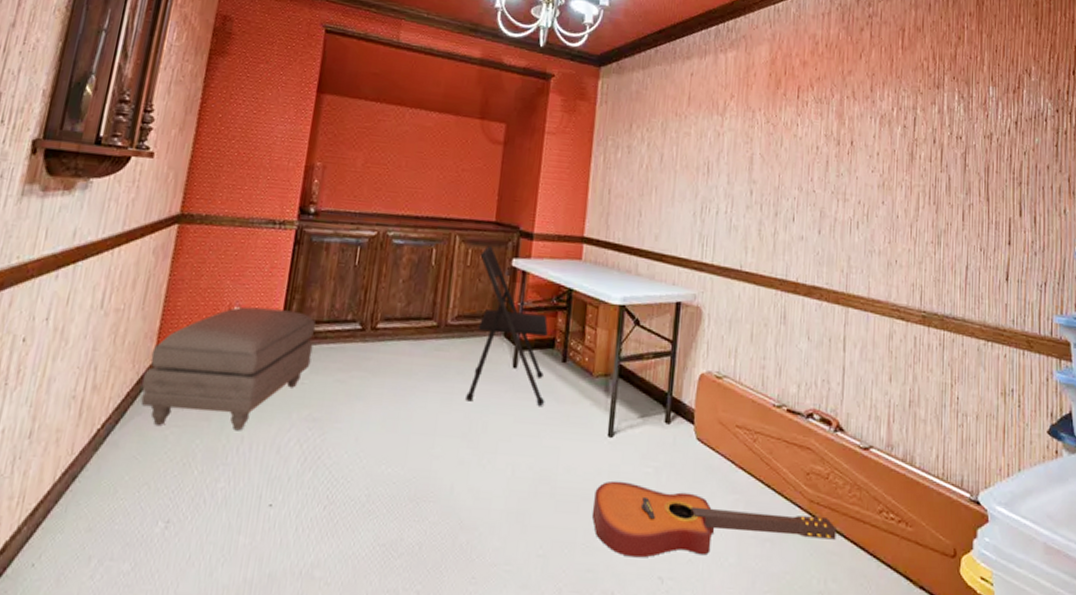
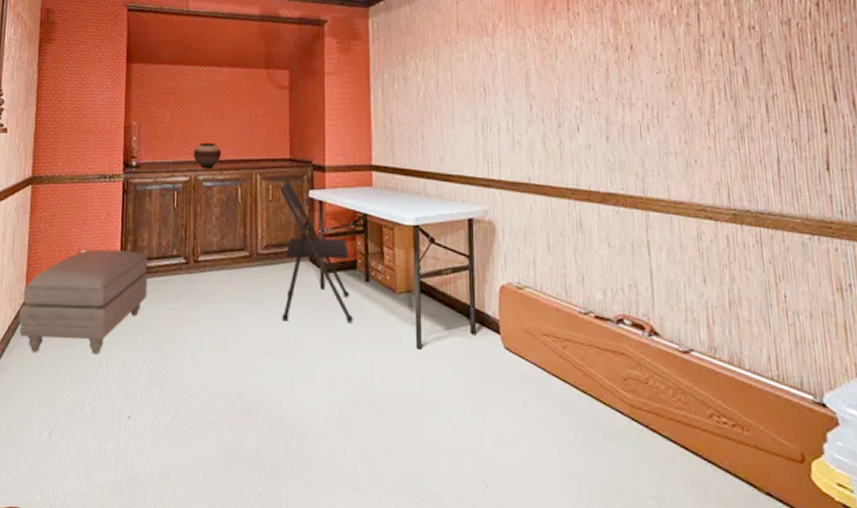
vase: none [384,194,419,225] -> present [193,142,222,169]
guitar: present [592,480,836,558] -> none [411,390,664,463]

